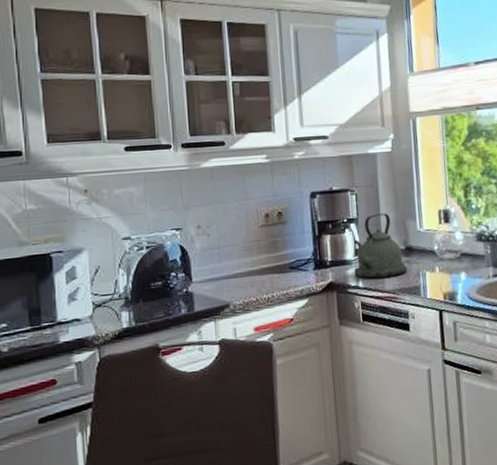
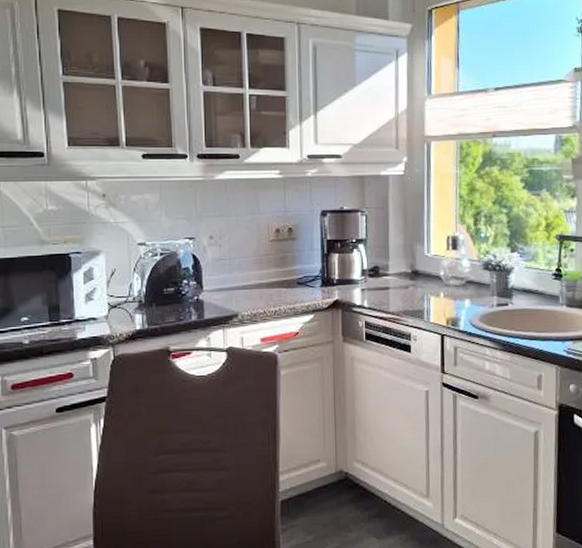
kettle: present [354,213,408,279] -> none [360,236,413,299]

